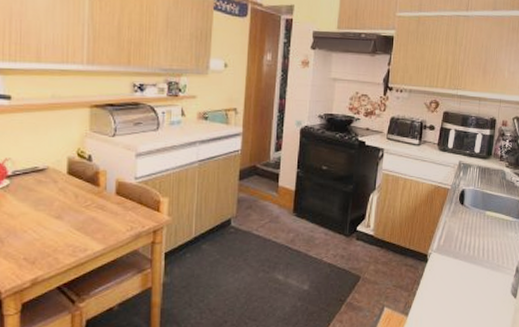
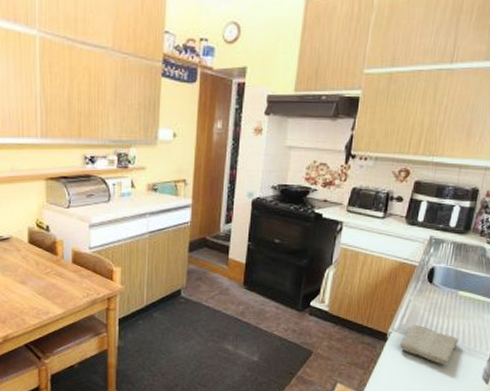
washcloth: none [438,245,489,283] -> present [399,325,459,365]

